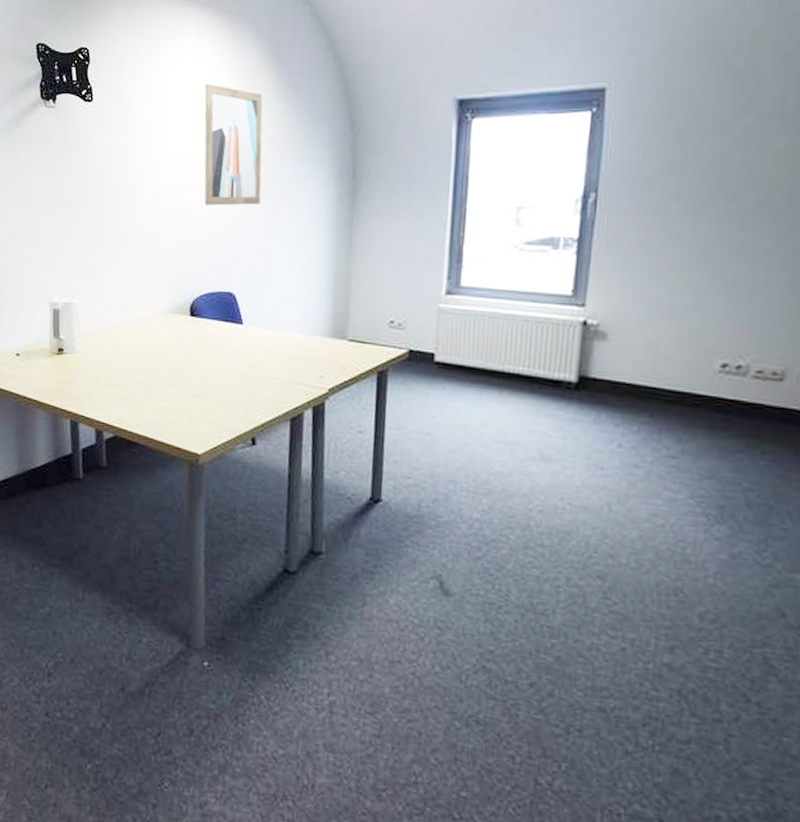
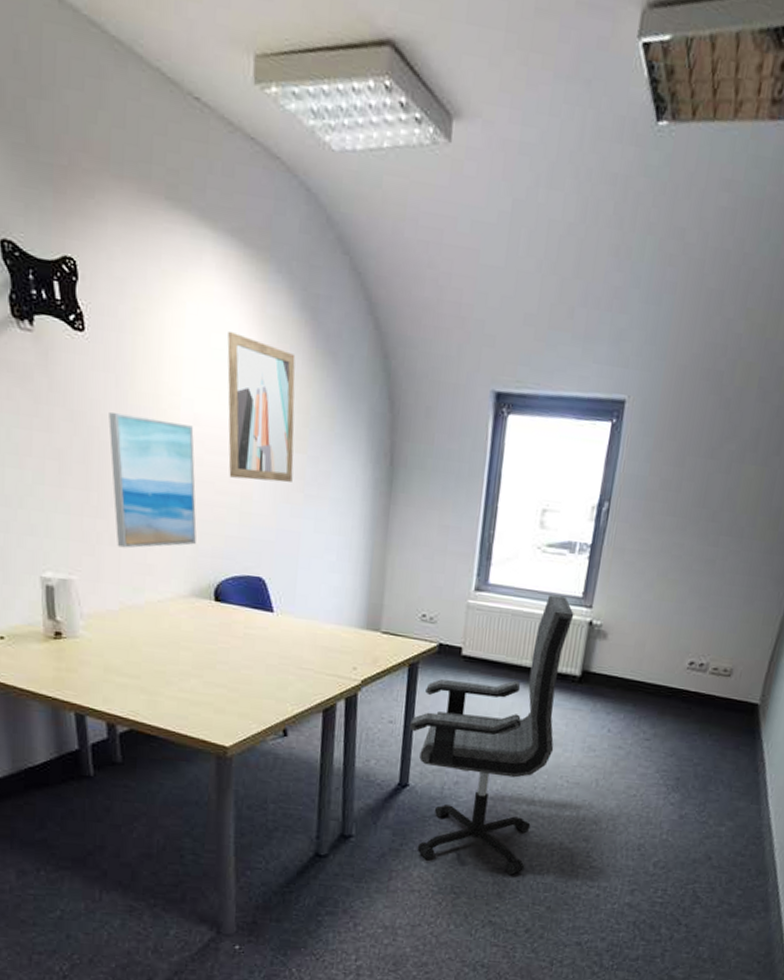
wall art: none [107,161,176,274] -> present [108,412,197,548]
office chair: none [379,295,563,613] -> present [408,595,574,875]

